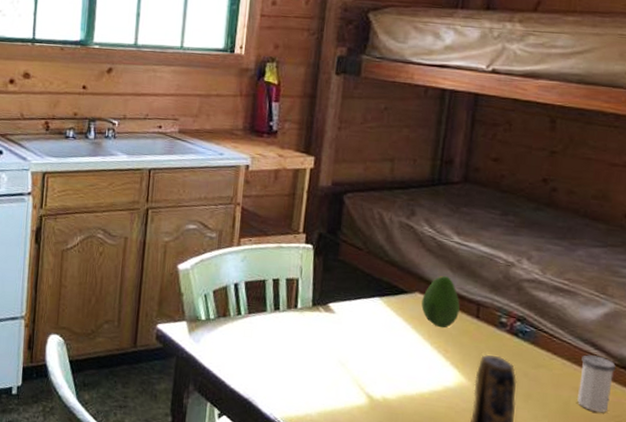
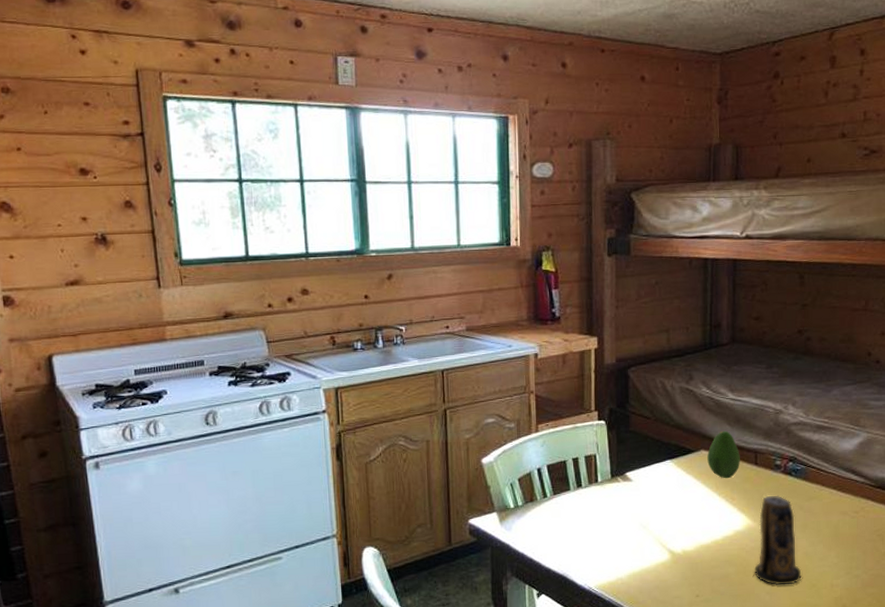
salt shaker: present [576,354,616,413] -> none [844,481,873,530]

